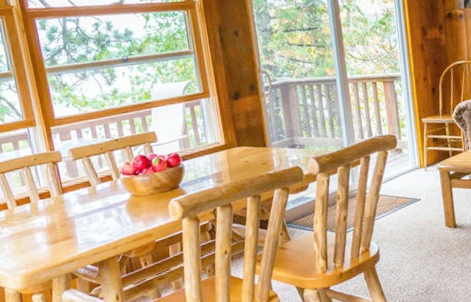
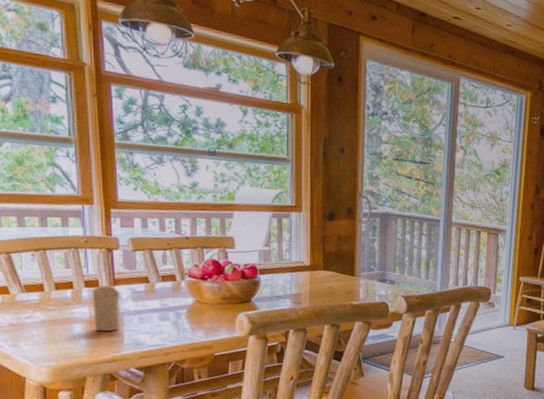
candle: none [45,195,73,237] -> present [92,286,120,332]

